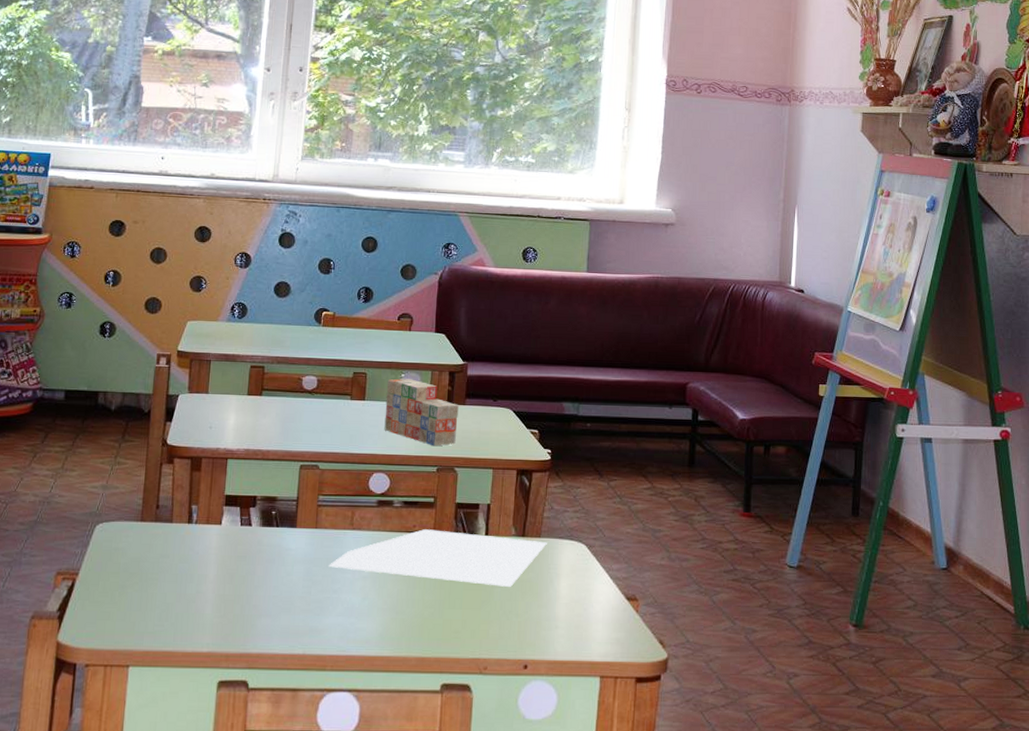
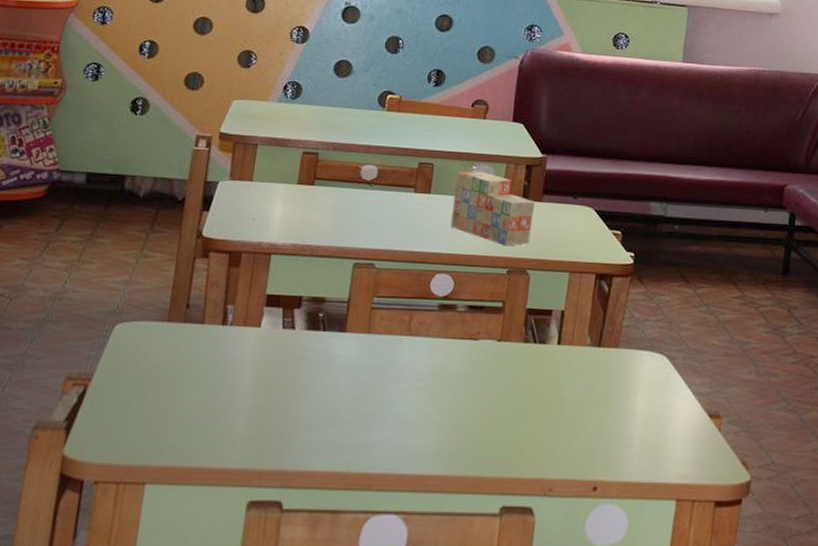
paper sheet: present [328,529,547,587] -> none [380,336,625,401]

